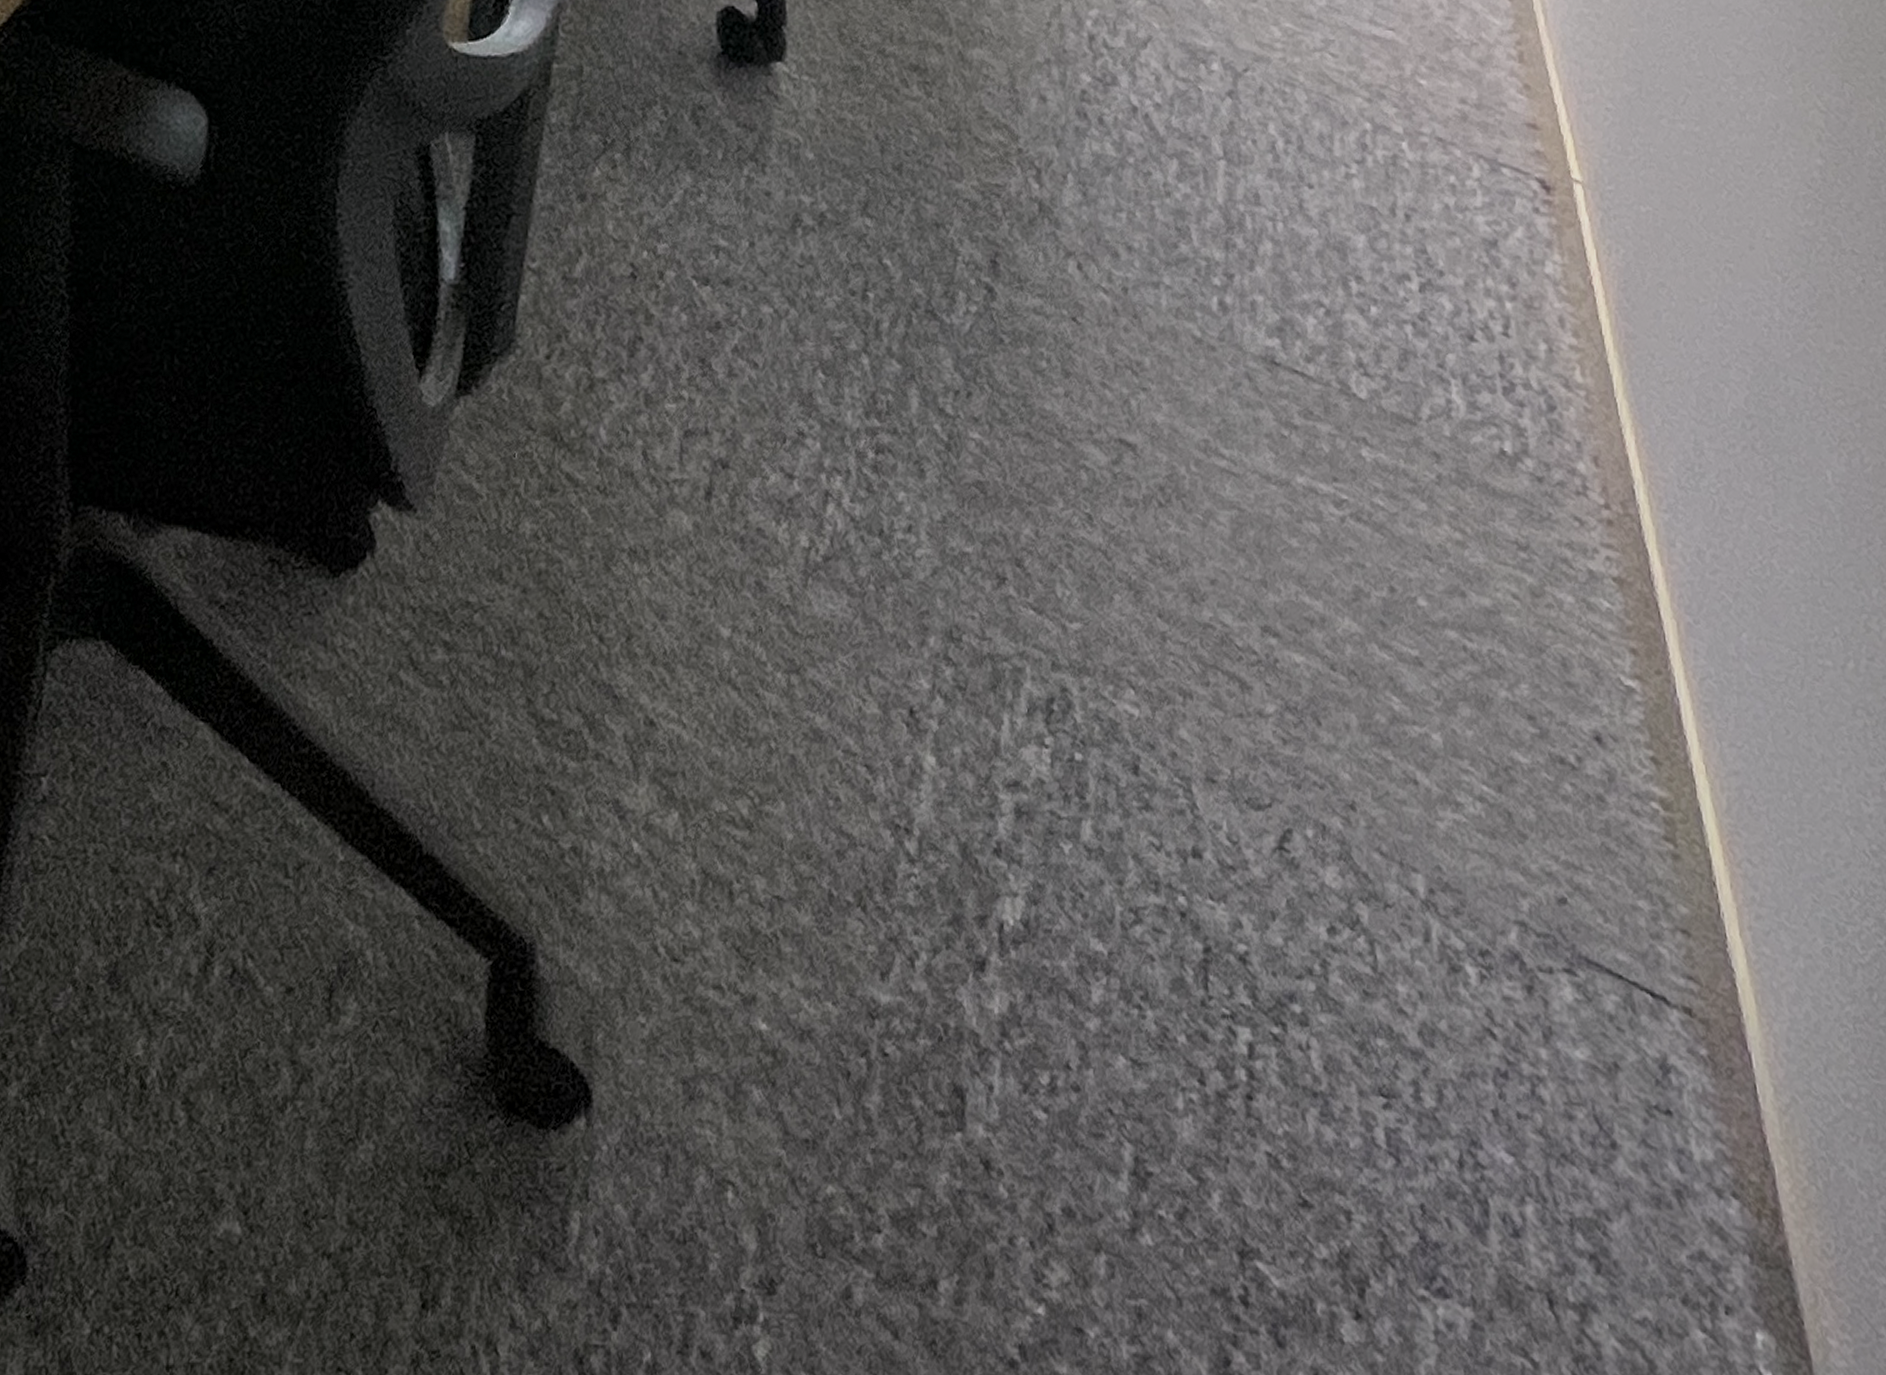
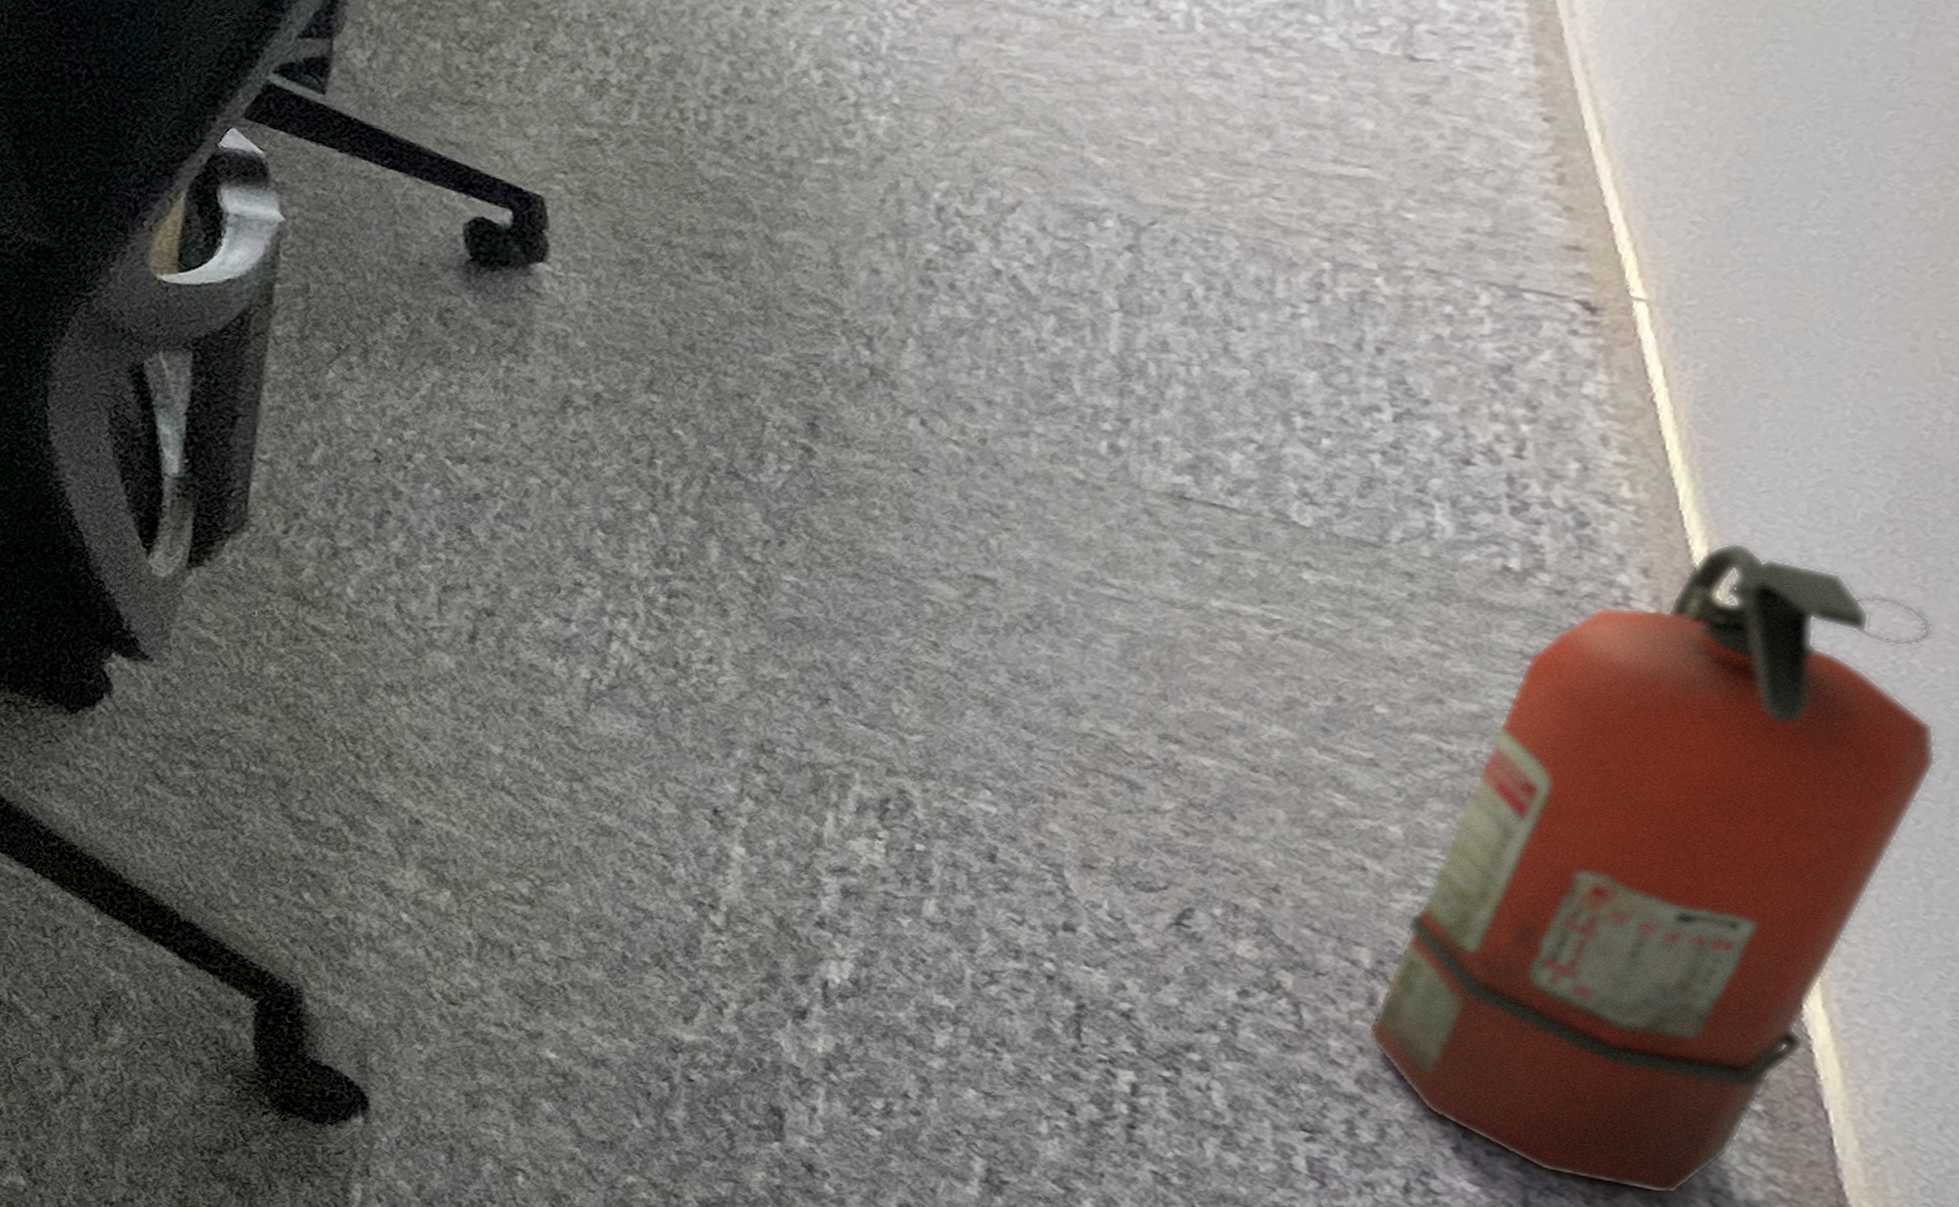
fire extinguisher: none [1425,433,1795,1158] -> present [1367,542,1937,1195]

